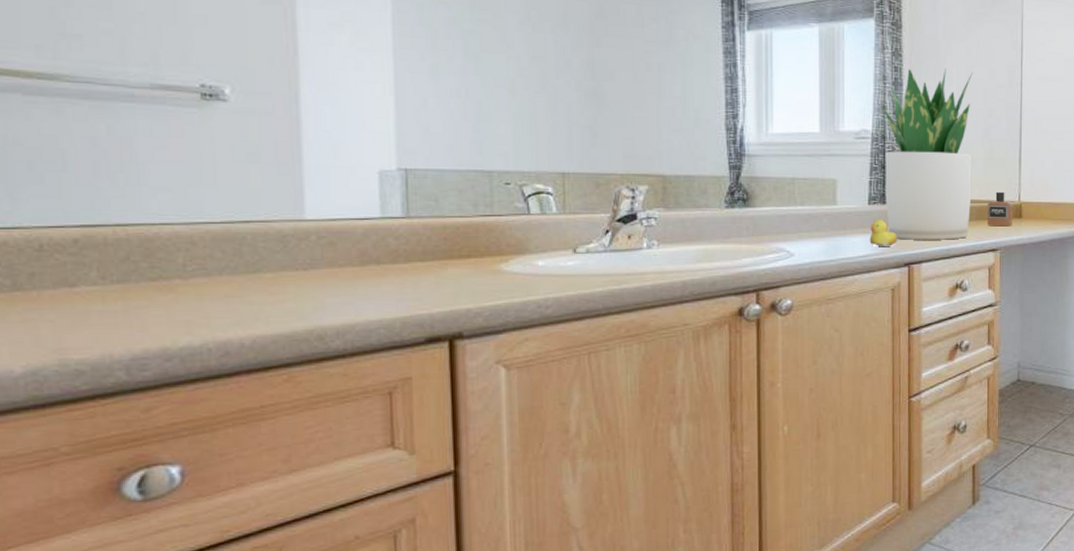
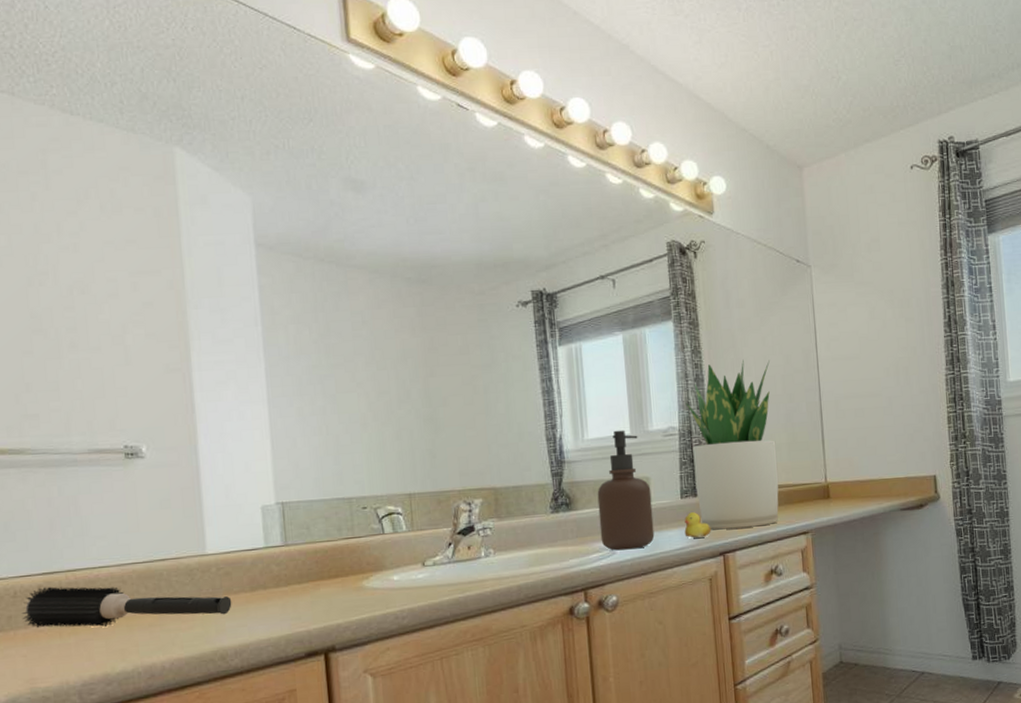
hairbrush: none [49,242,336,295] -> present [22,586,232,629]
soap dispenser: none [778,127,837,253] -> present [597,430,655,551]
perfume: present [988,191,1013,227] -> none [795,474,822,510]

